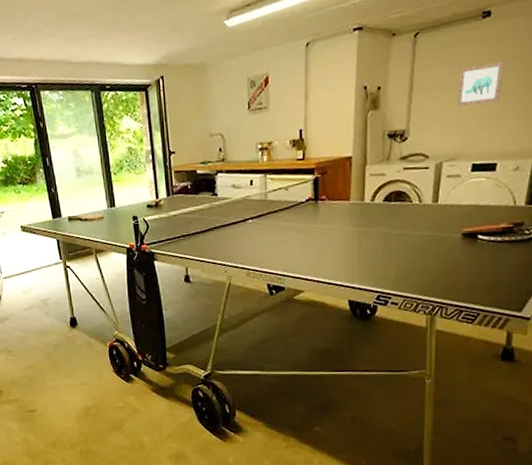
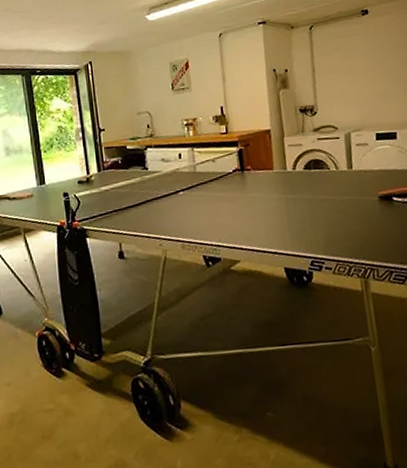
wall art: present [456,61,505,107] -> none [351,48,389,86]

